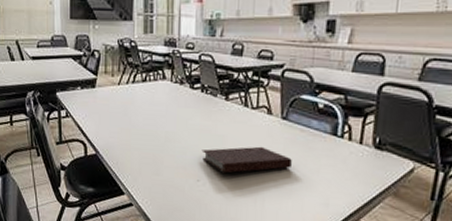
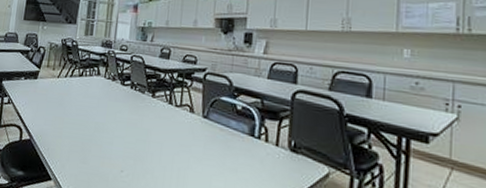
notebook: present [201,146,292,174] -> none [127,141,211,166]

